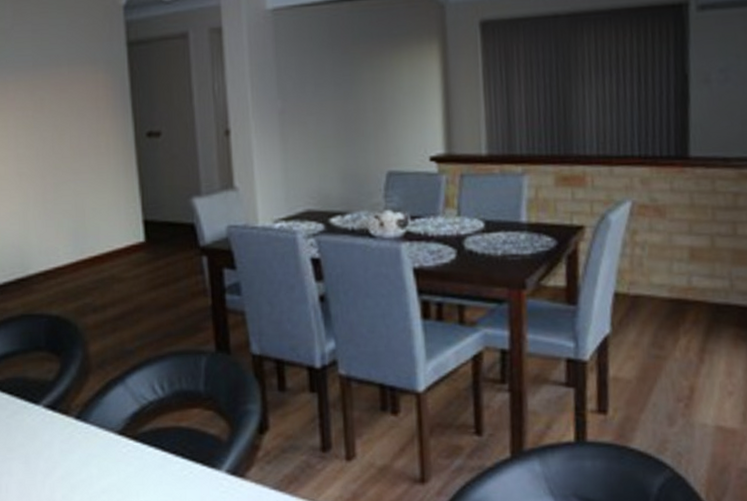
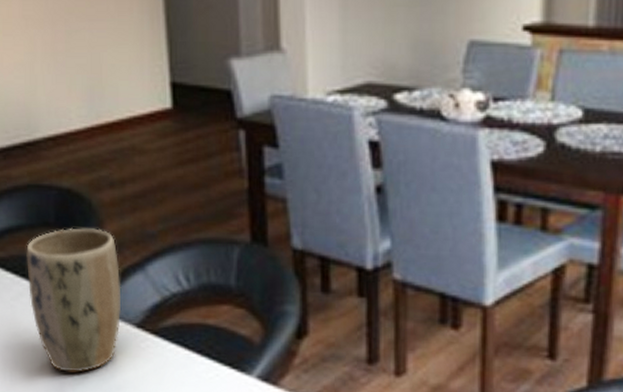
plant pot: none [20,349,105,480] -> present [26,227,121,373]

